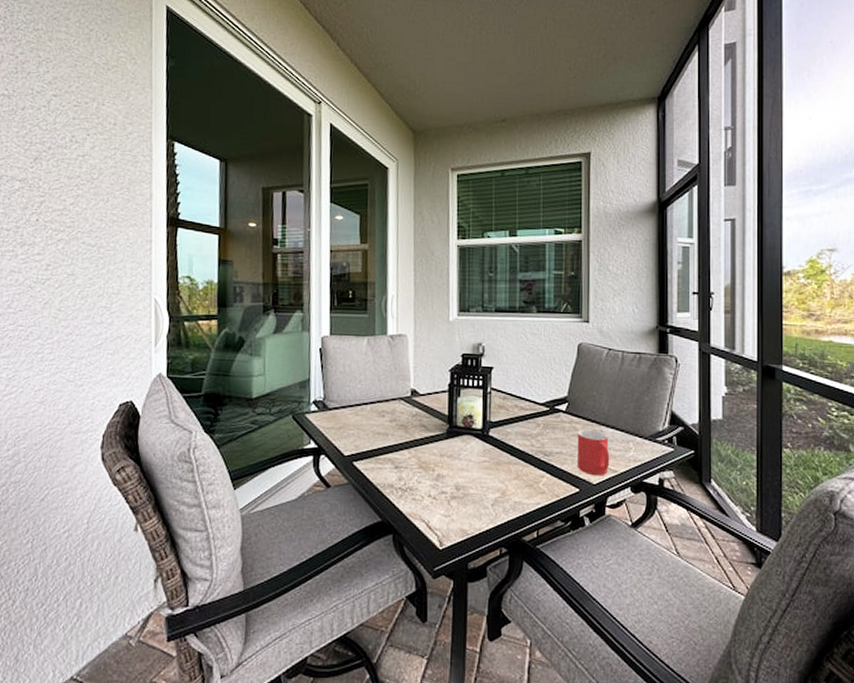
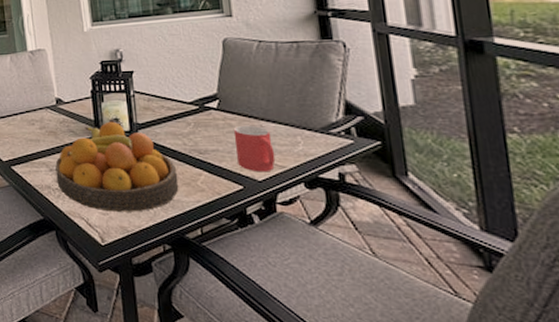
fruit bowl: none [401,418,522,514] -> present [55,121,179,212]

